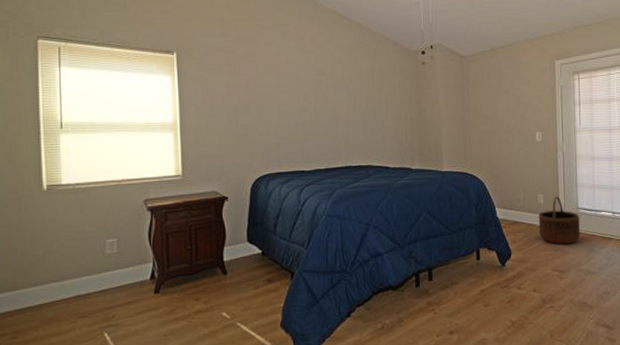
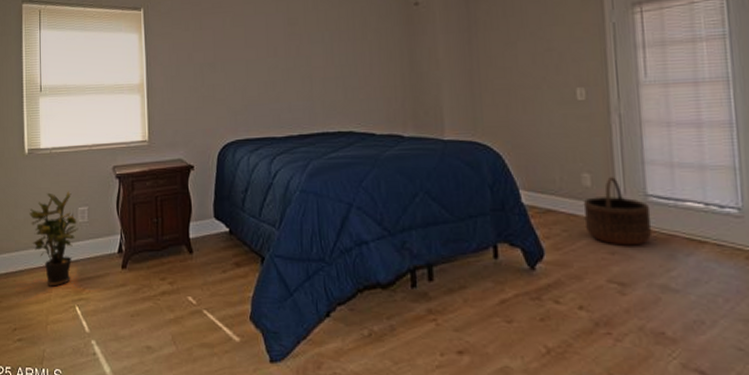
potted plant: none [49,224,106,317] -> present [29,191,78,287]

